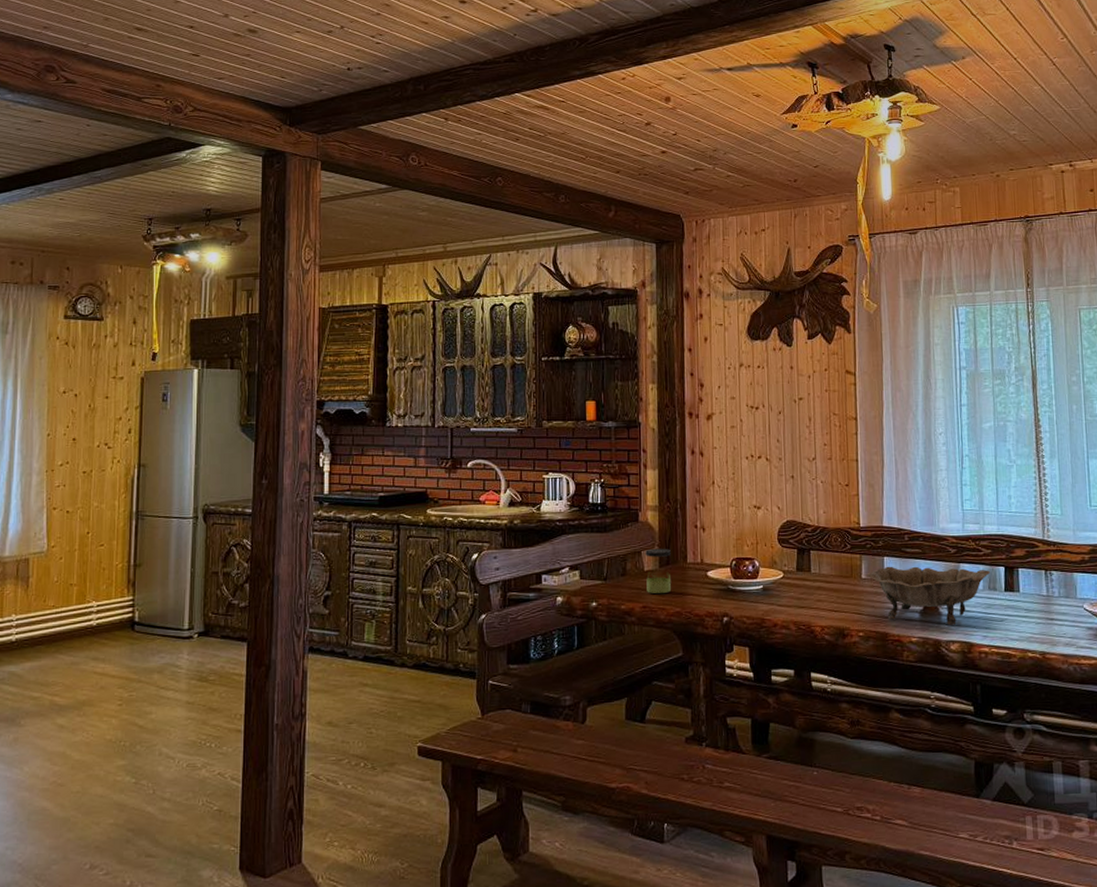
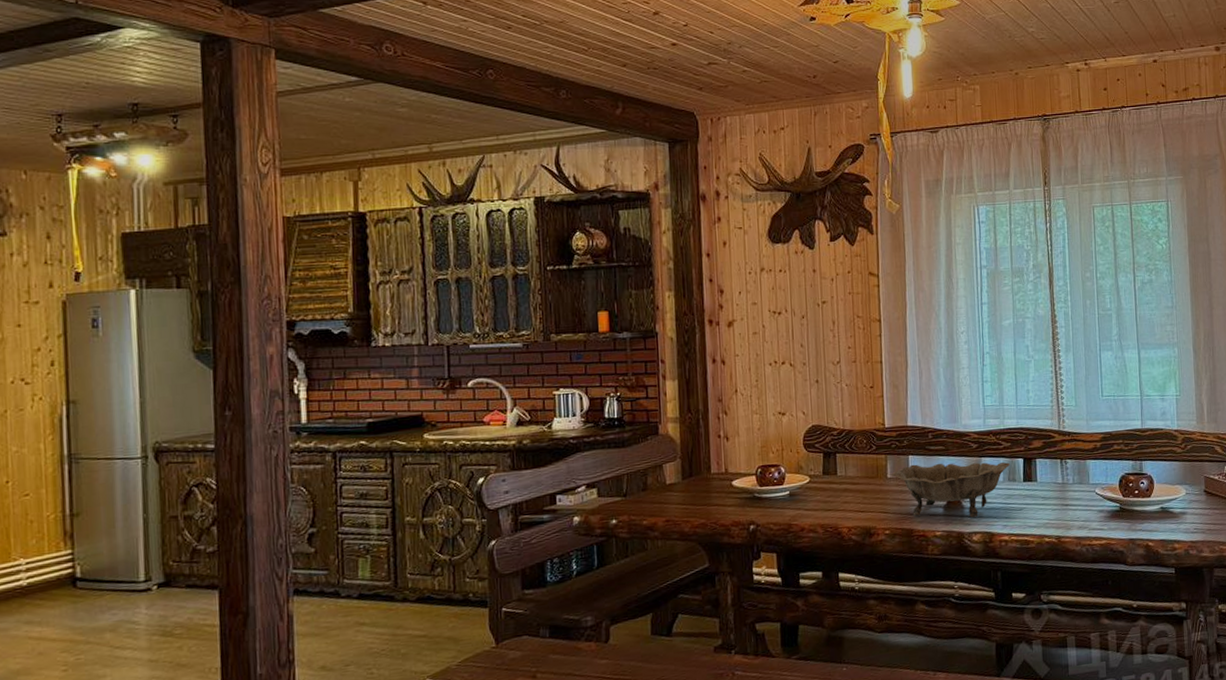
jar: present [645,548,671,593] -> none [667,460,695,507]

